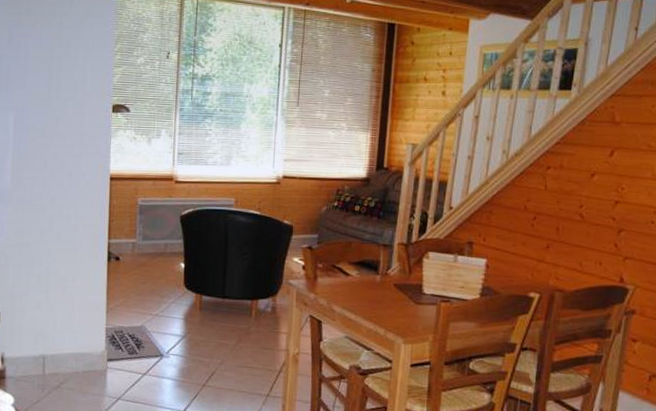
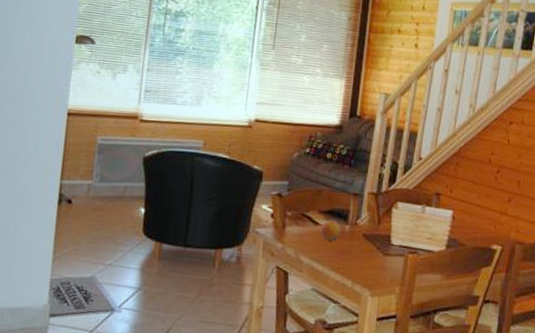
fruit: none [351,271,372,291] -> present [320,220,342,241]

